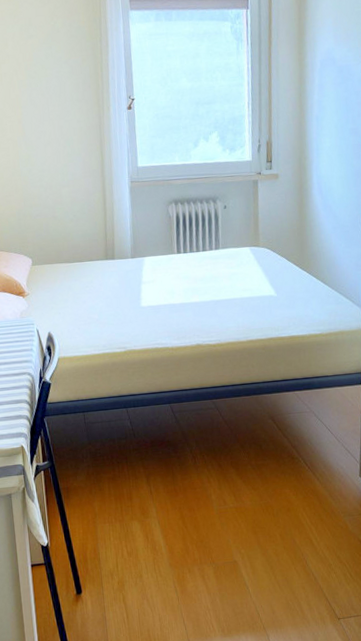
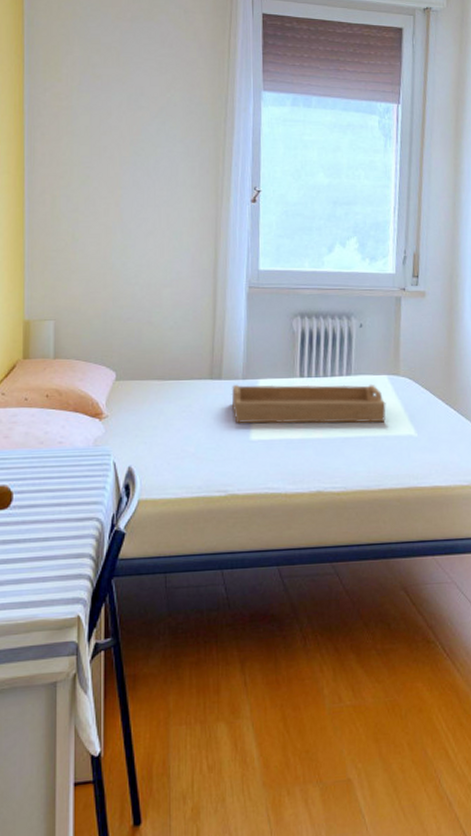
serving tray: none [123,255,250,294] -> present [231,383,386,424]

